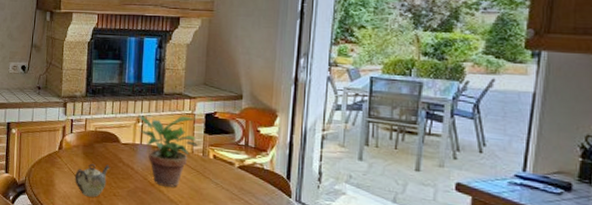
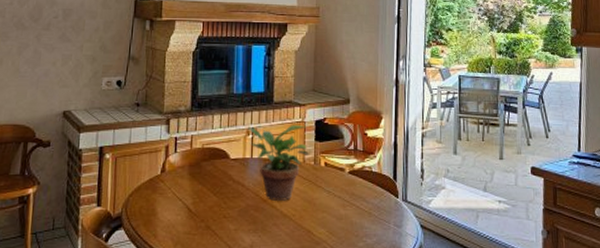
teapot: present [75,163,111,197] -> none [180,184,220,222]

